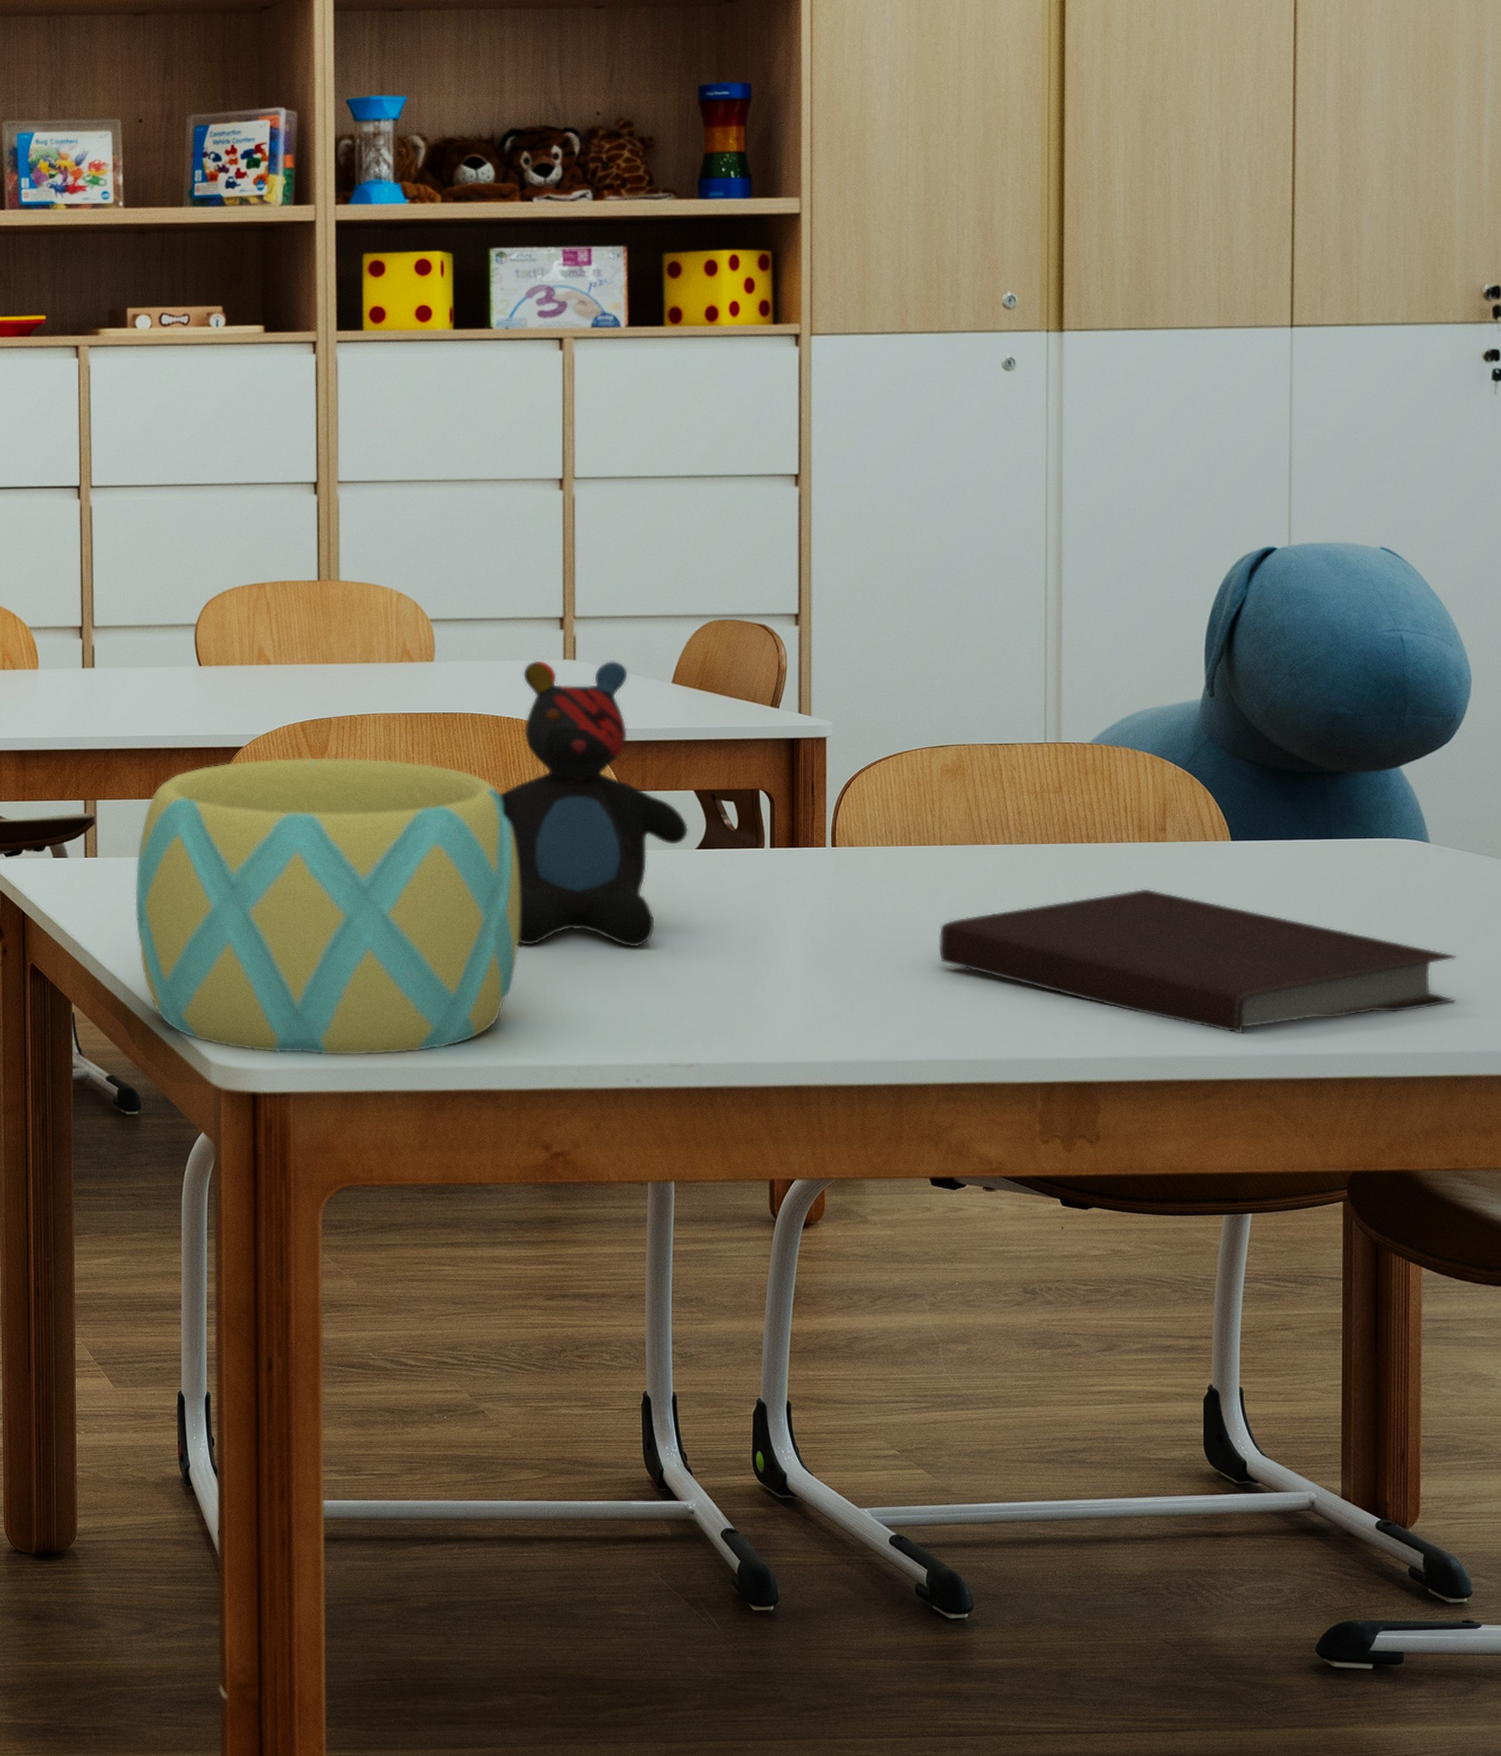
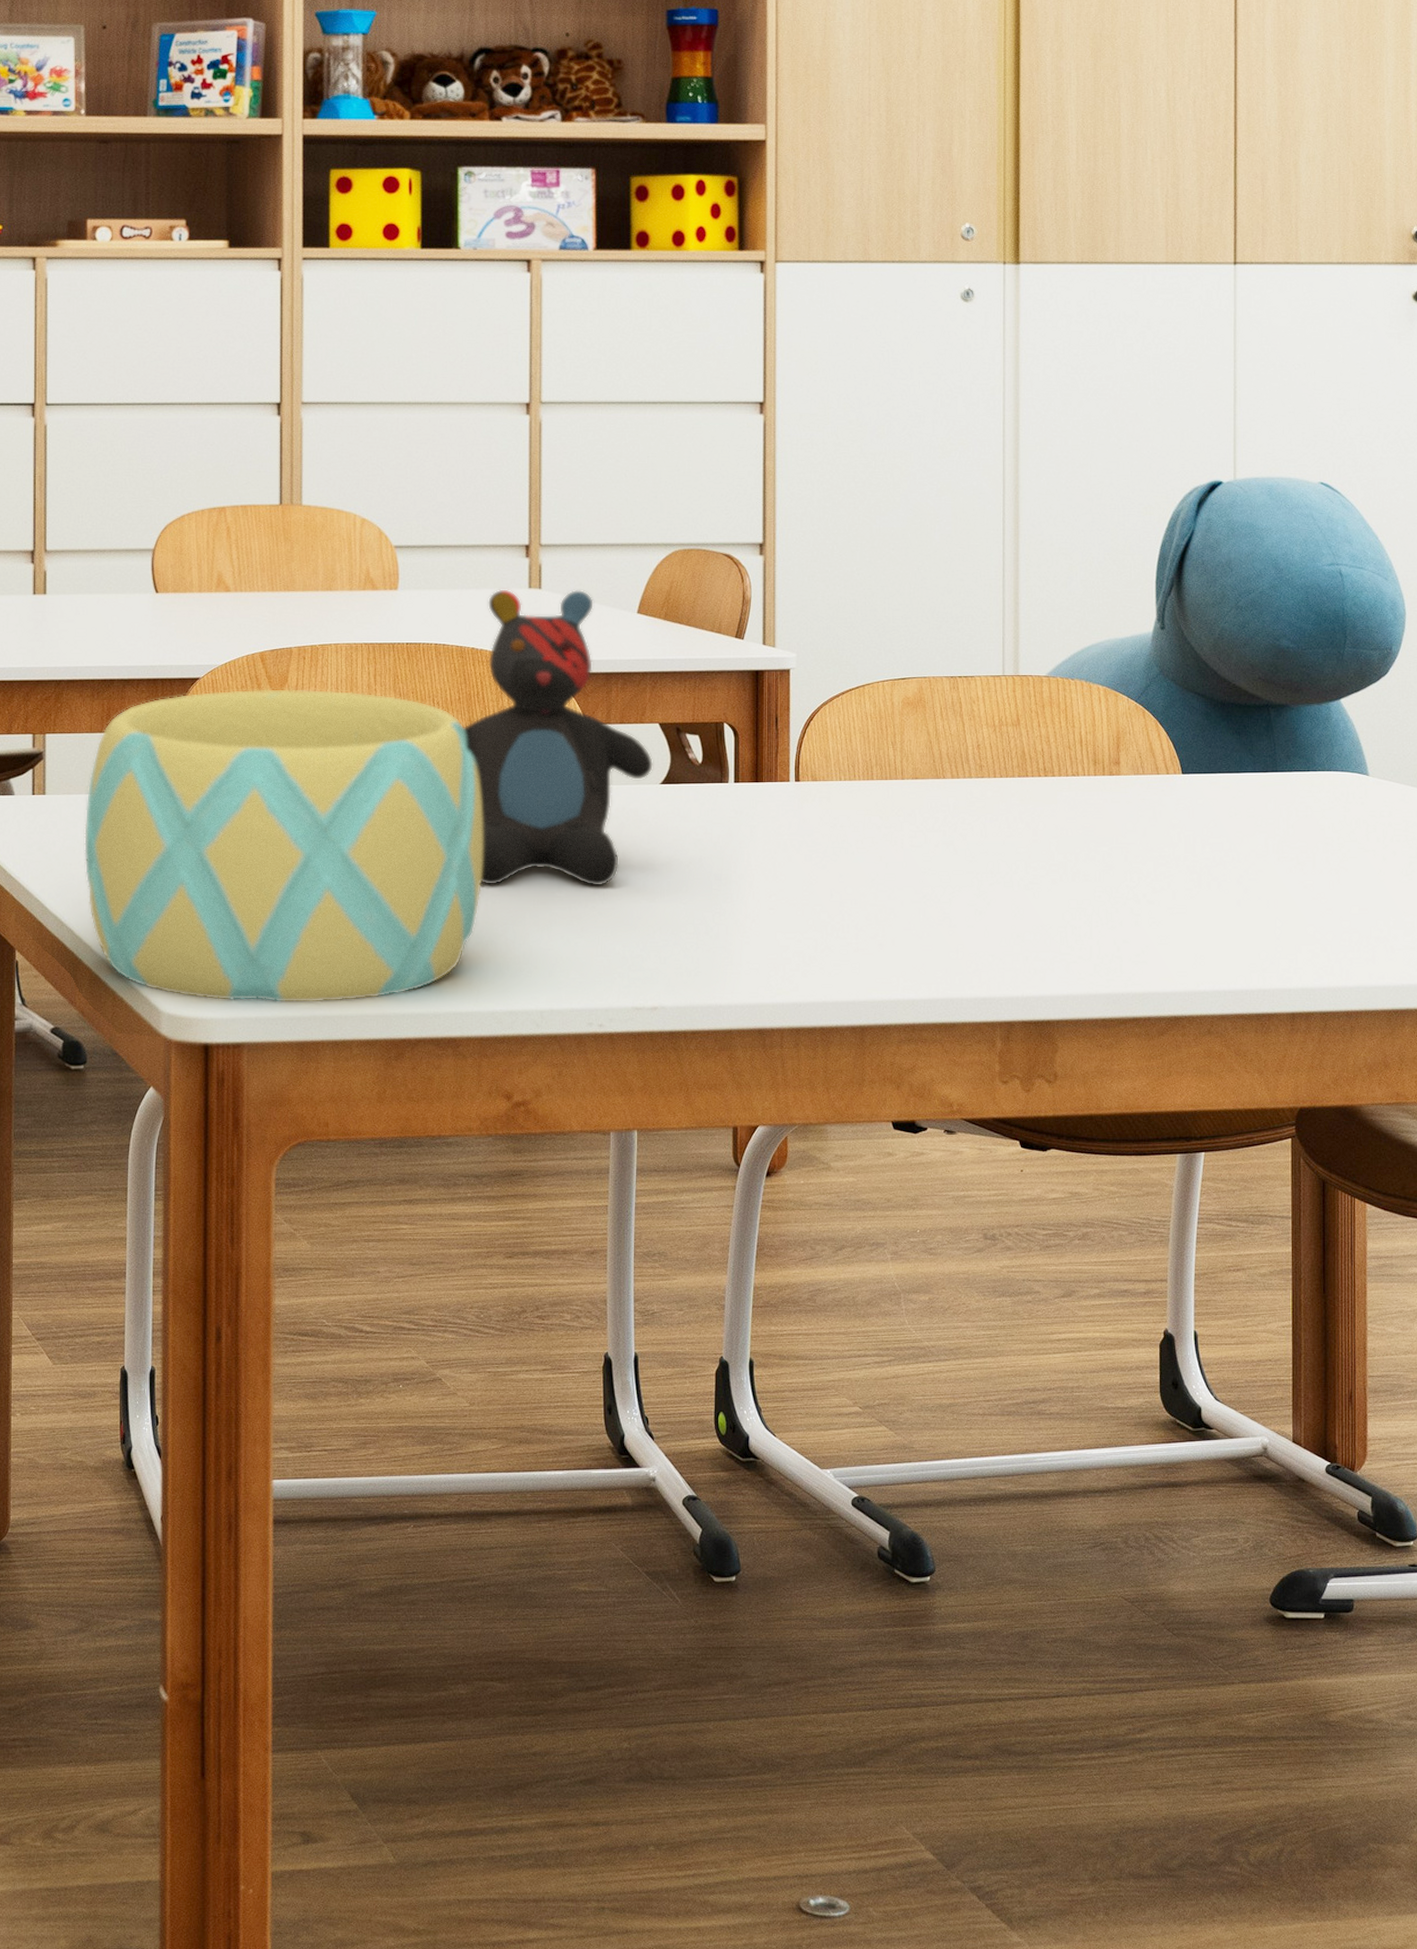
notebook: present [938,888,1457,1034] -> none [900,823,1396,970]

